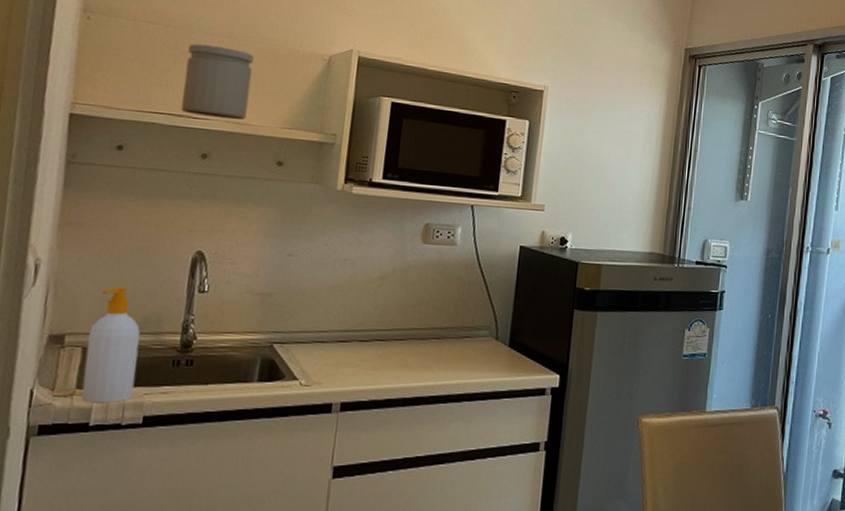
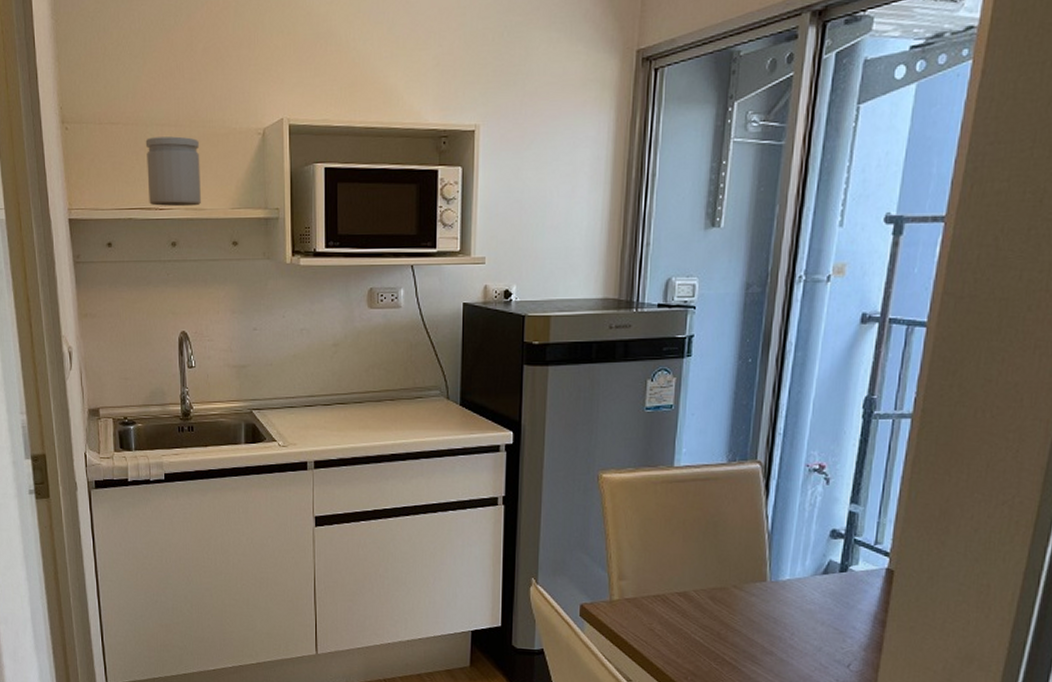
soap bottle: present [81,287,141,404] -> none [115,367,154,463]

